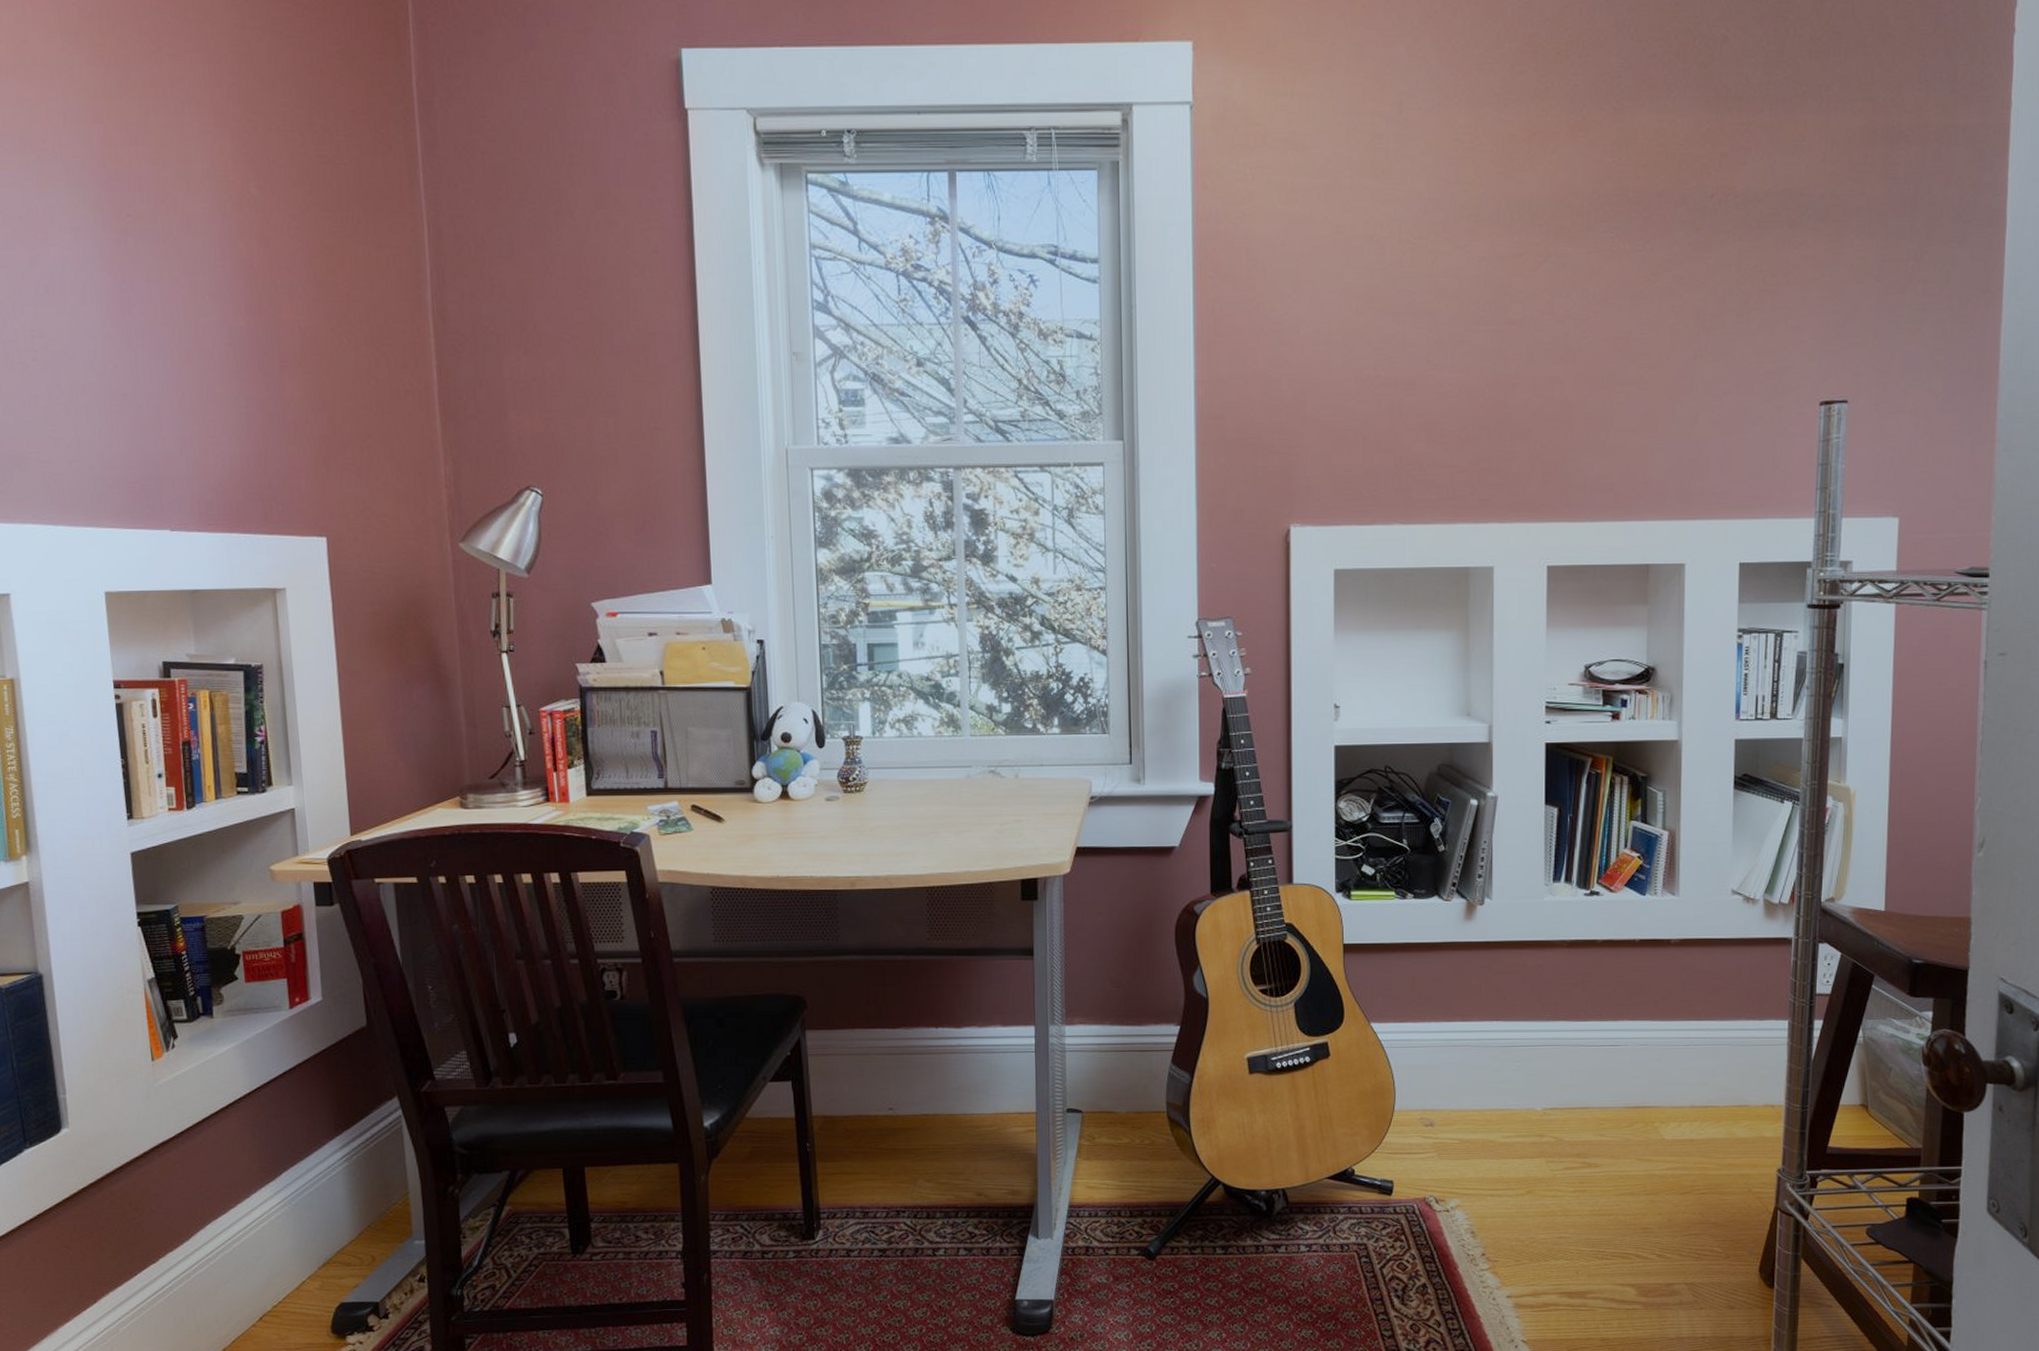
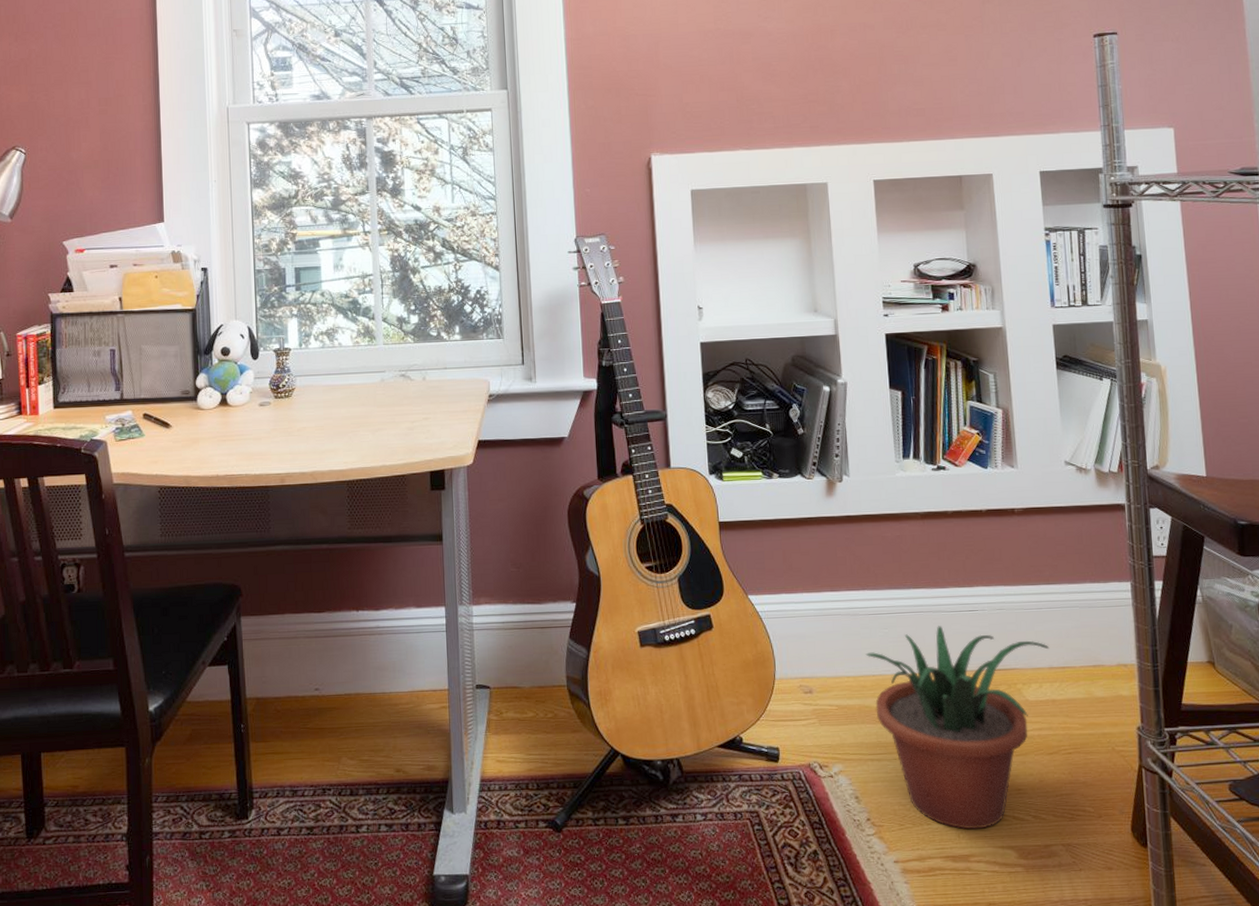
potted plant: none [1494,1060,1694,1267] -> present [865,626,1050,830]

